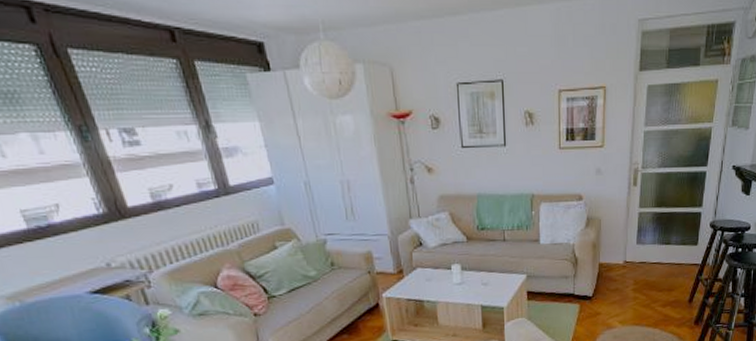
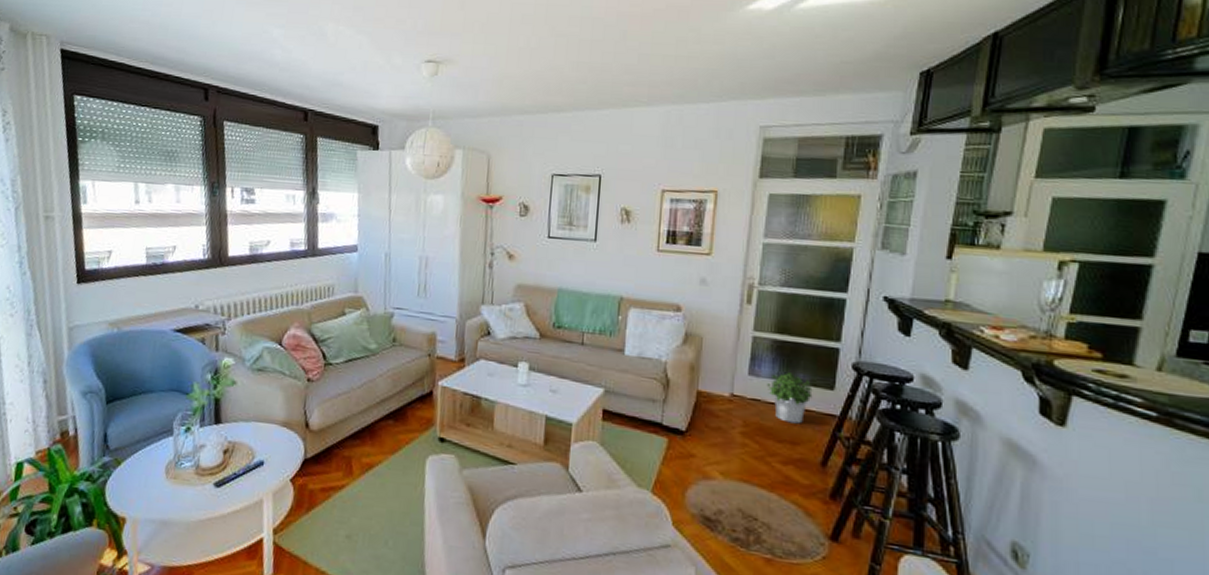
potted plant: none [650,237,683,276] -> present [766,372,813,424]

